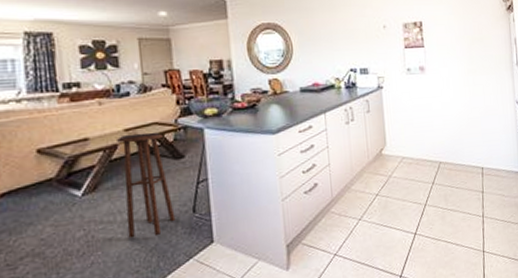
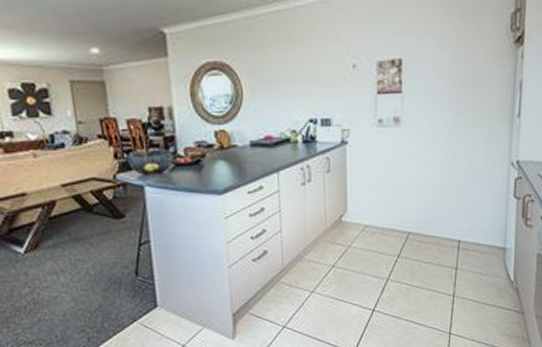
stool: present [117,132,176,239] -> none [54,188,118,298]

